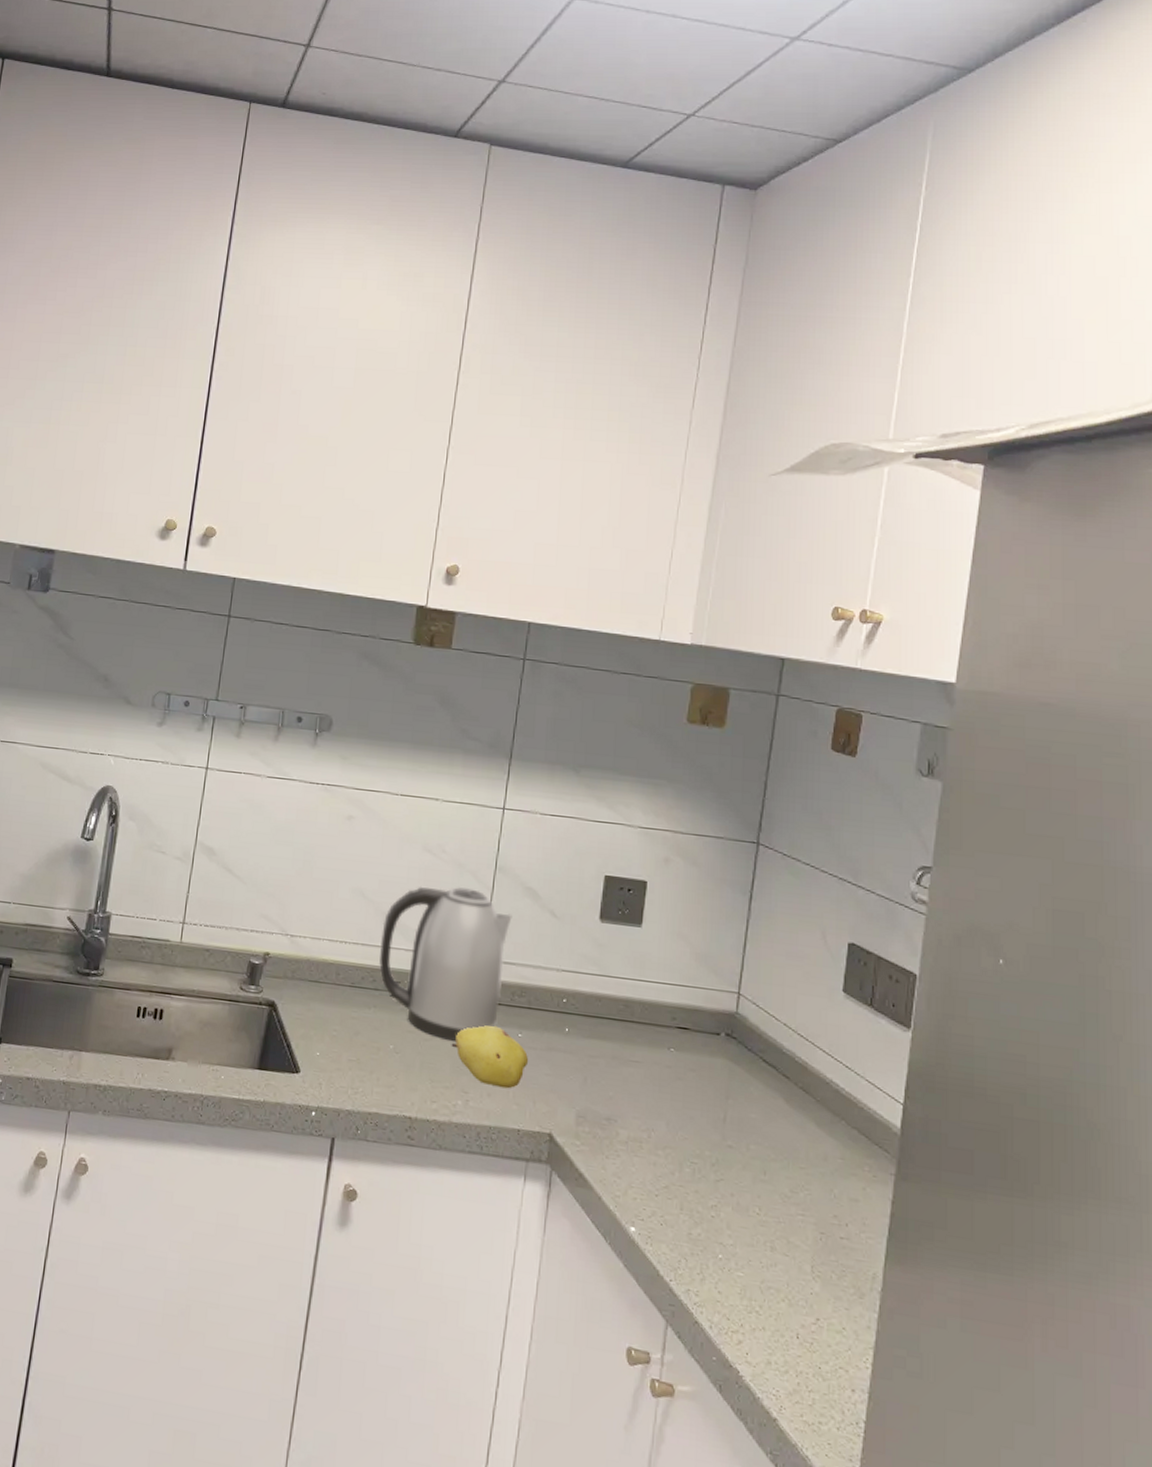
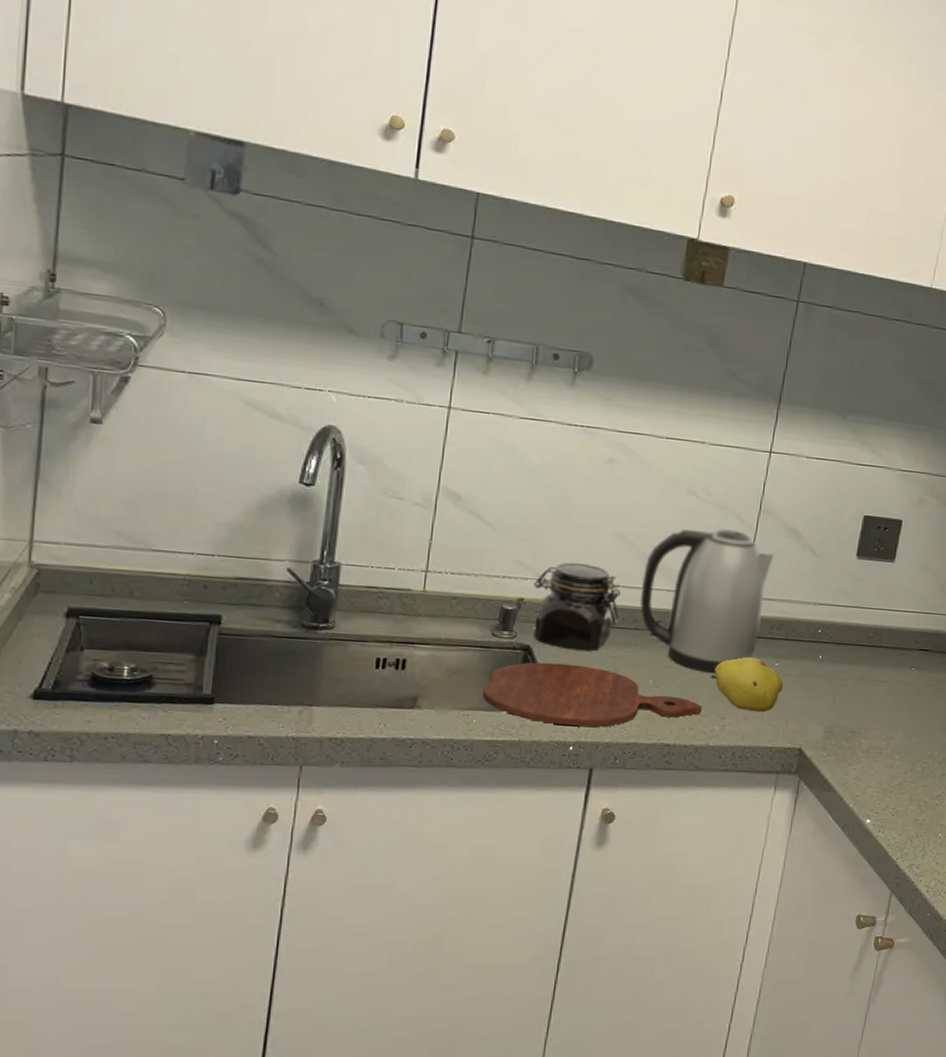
cutting board: none [230,1018,444,1093] -> present [482,662,703,728]
jar: none [278,918,361,1011] -> present [533,562,621,652]

